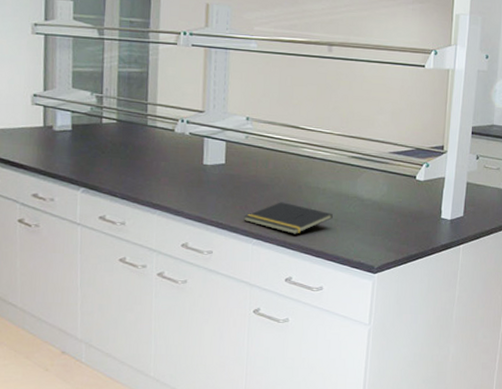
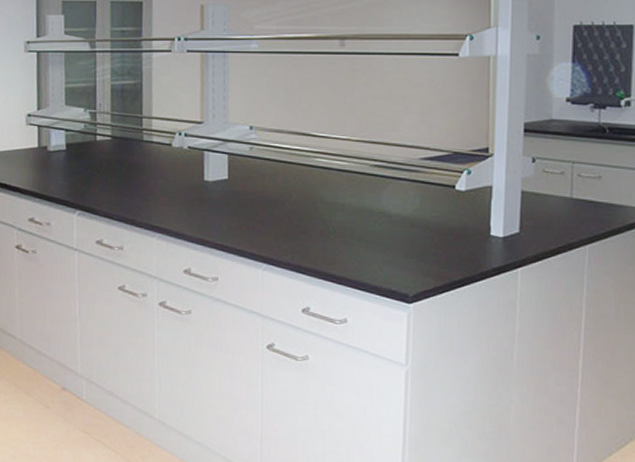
notepad: present [244,202,333,234] -> none [251,220,355,258]

